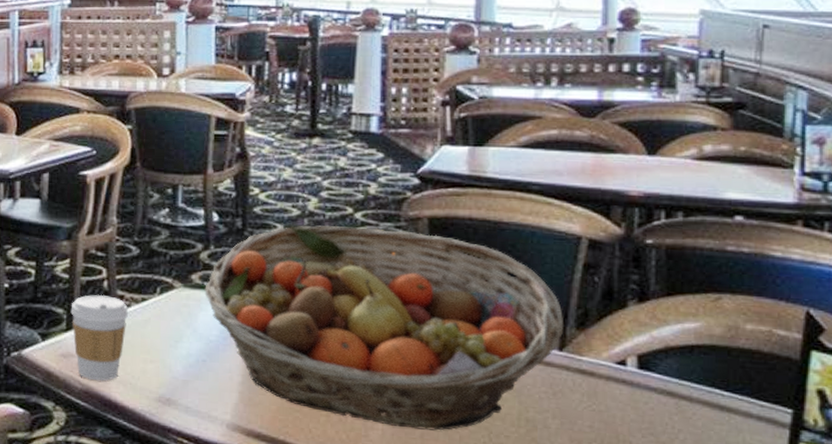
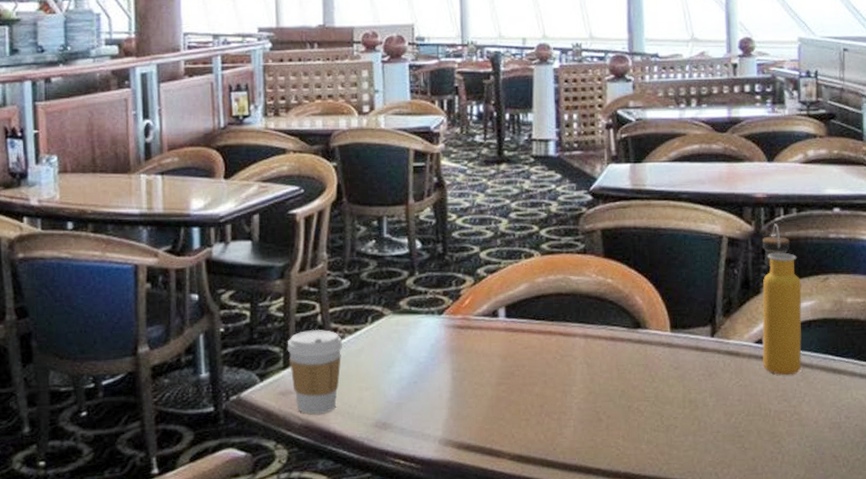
fruit basket: present [204,225,565,431] -> none [412,243,714,422]
water bottle: none [624,228,684,406] -> present [762,223,802,376]

